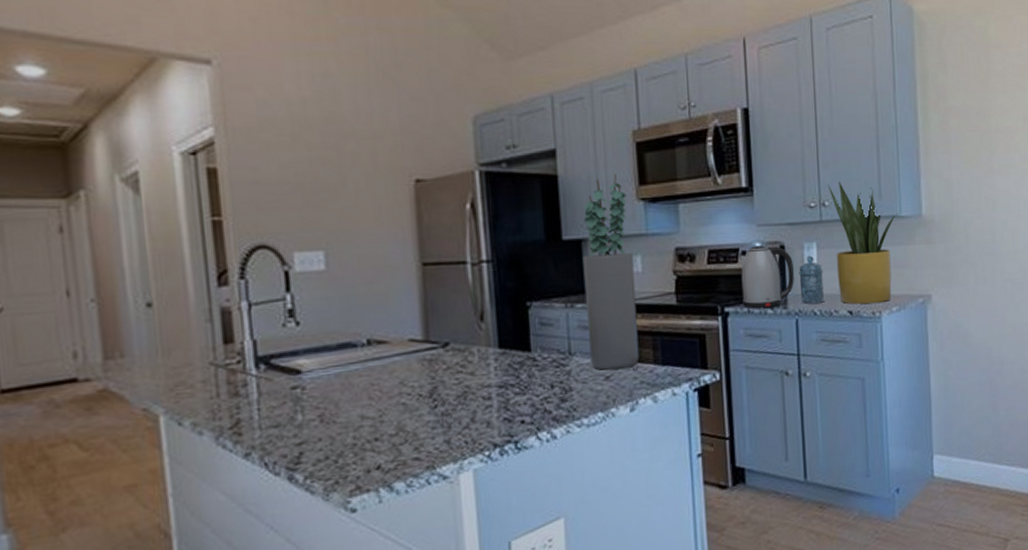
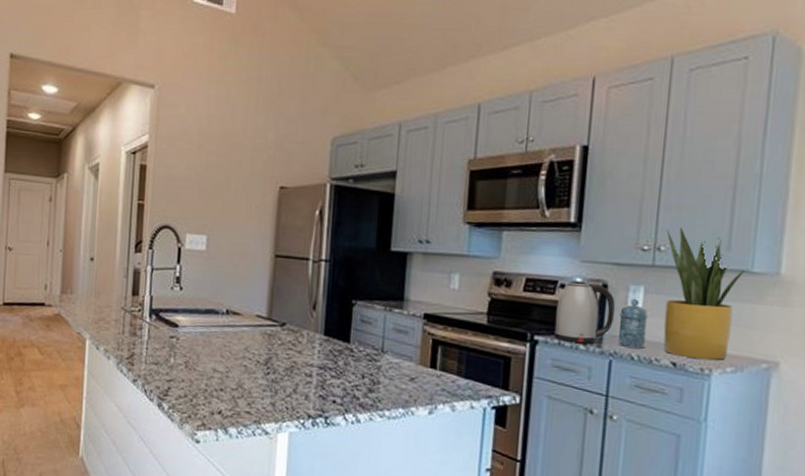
vase: present [582,174,640,370] -> none [399,197,454,374]

